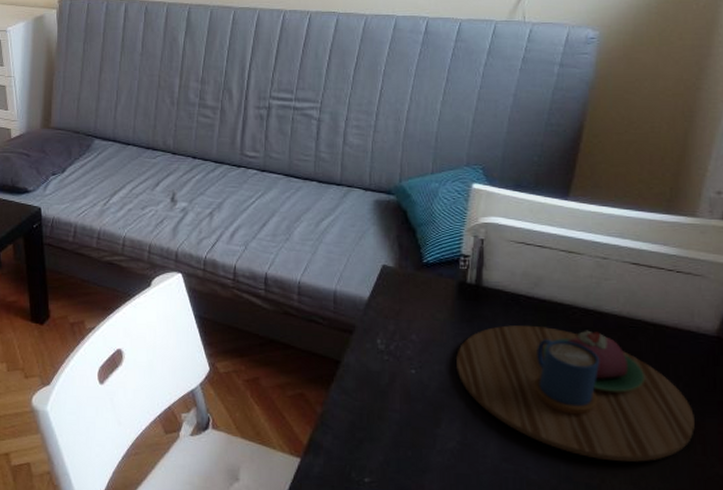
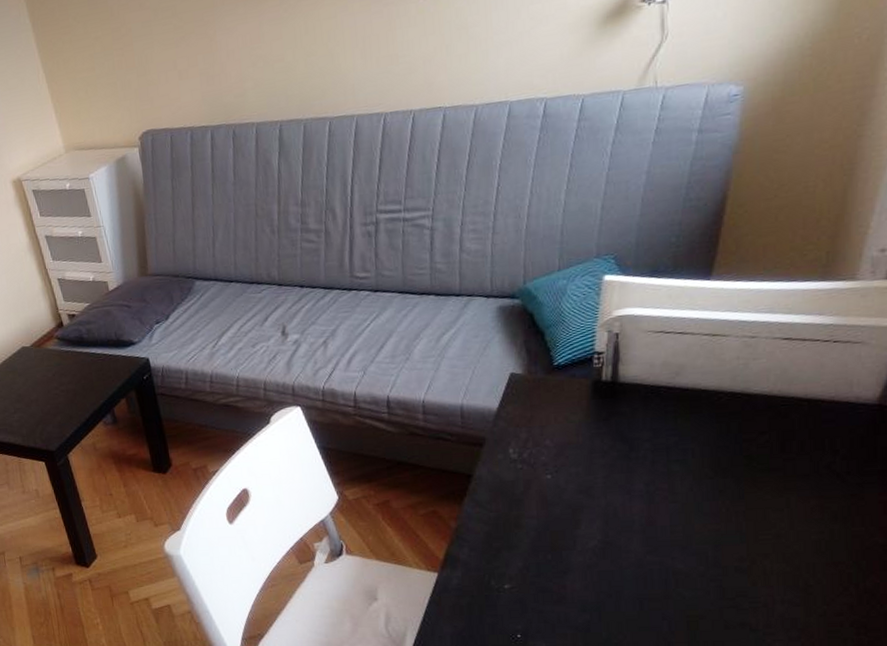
mug: present [456,325,695,462] -> none [594,414,853,542]

